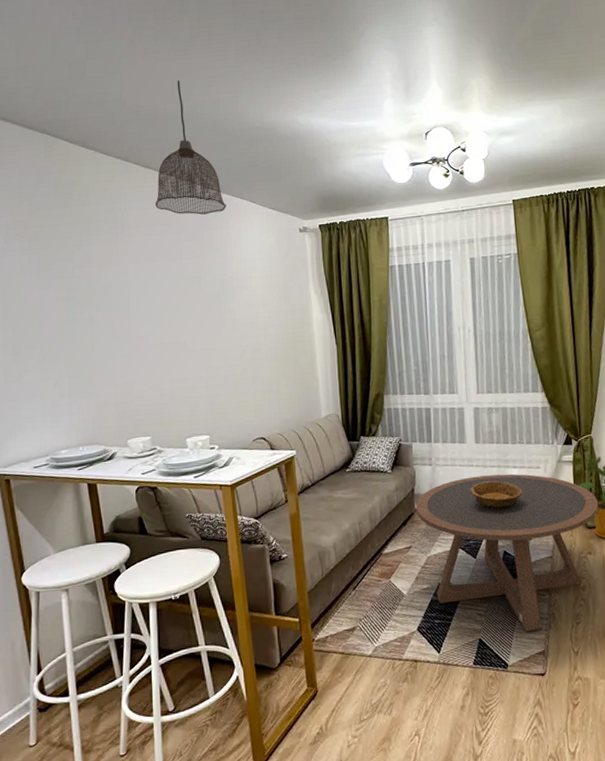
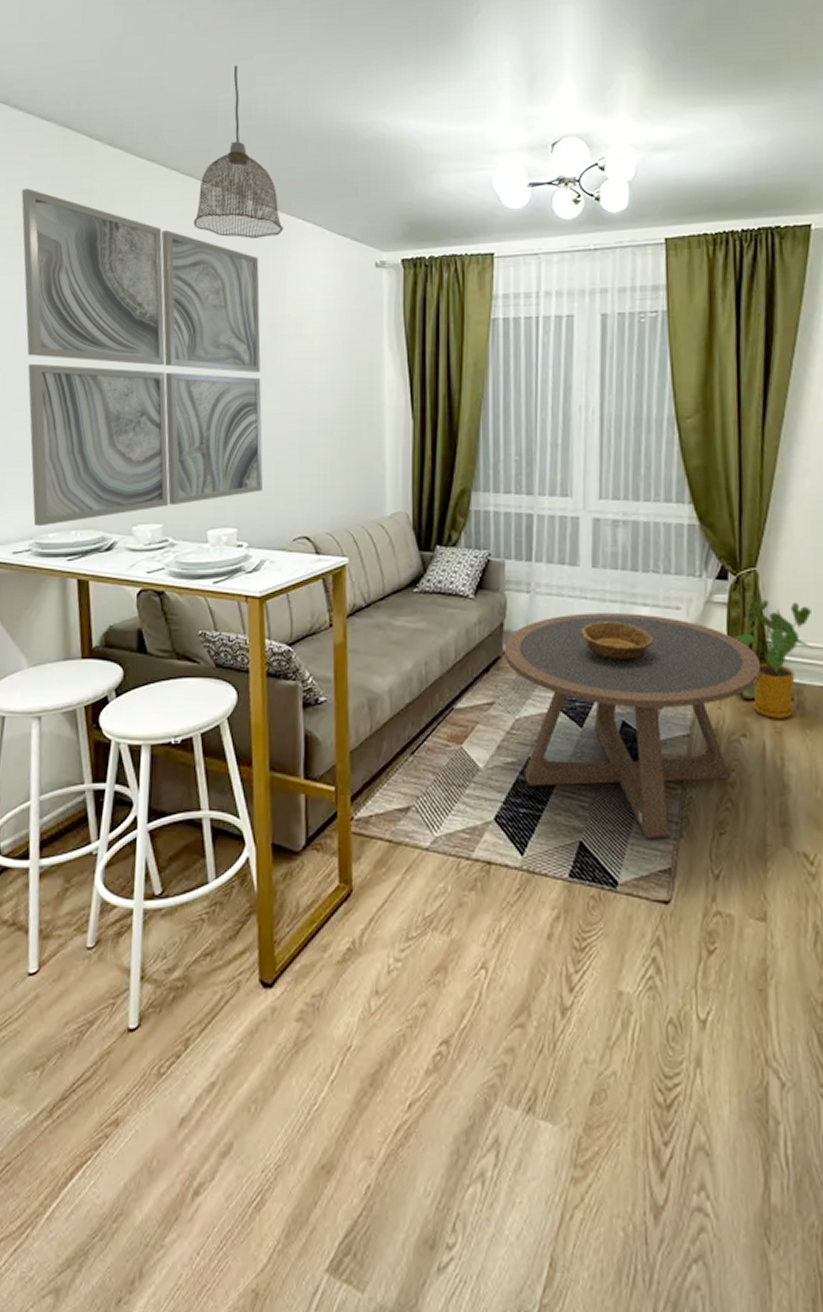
wall art: none [14,183,226,446] -> present [21,188,263,527]

